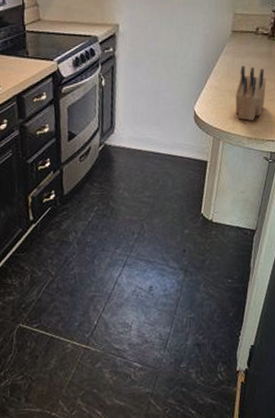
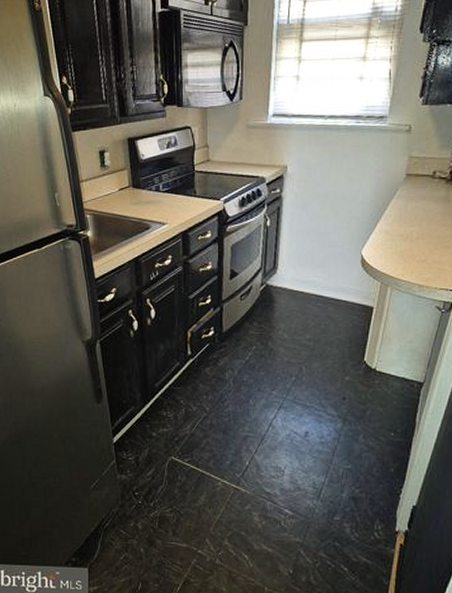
knife block: present [235,65,267,121] -> none [407,210,442,267]

